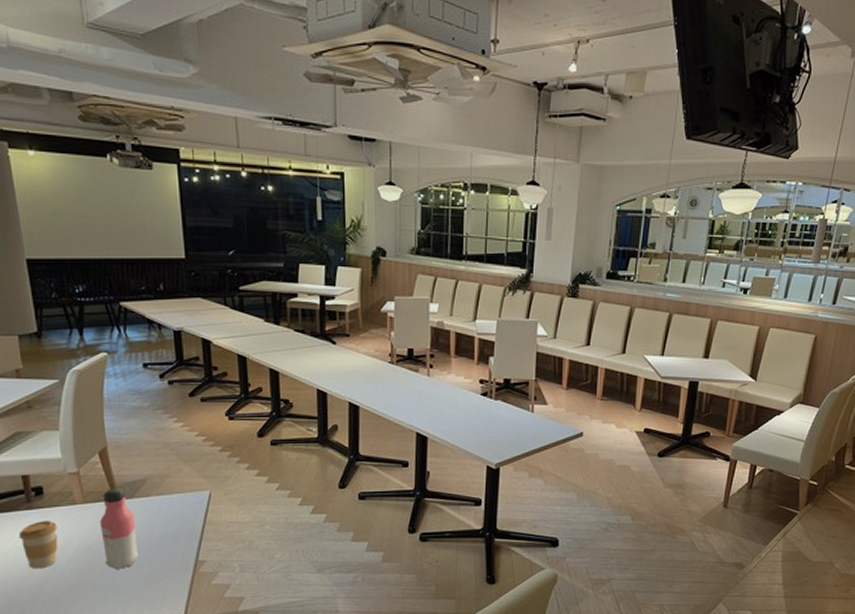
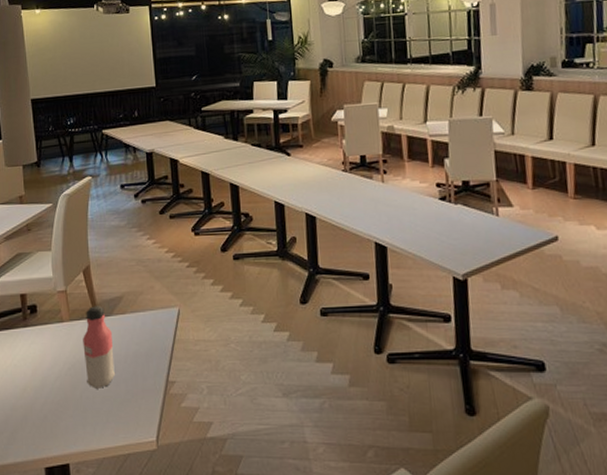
coffee cup: present [18,520,58,569] -> none [15,337,47,387]

